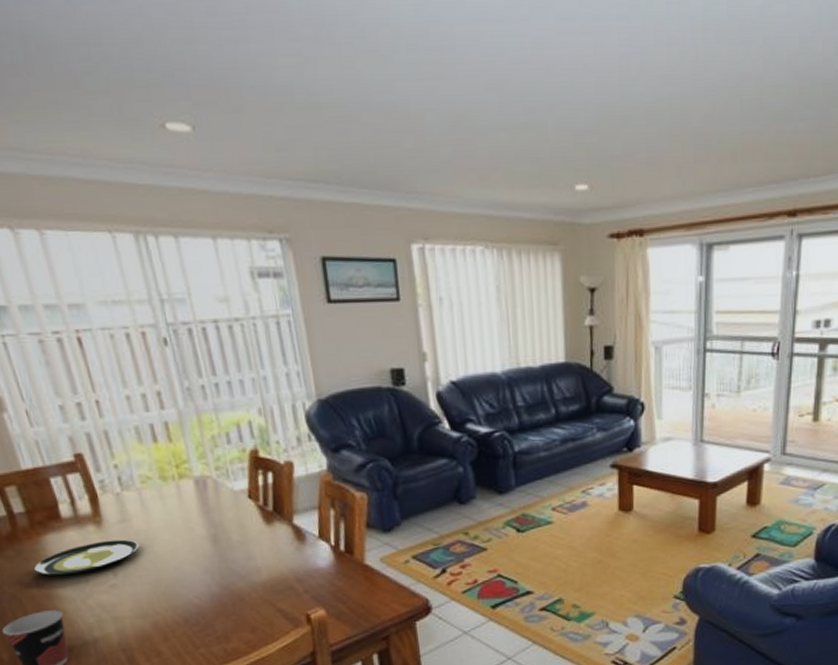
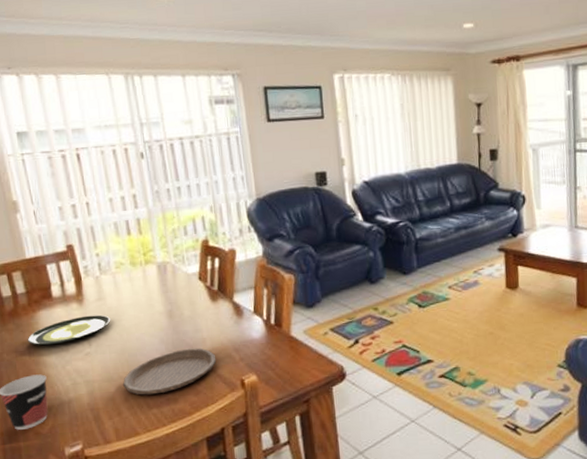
plate: none [160,578,276,633] -> present [123,348,217,395]

